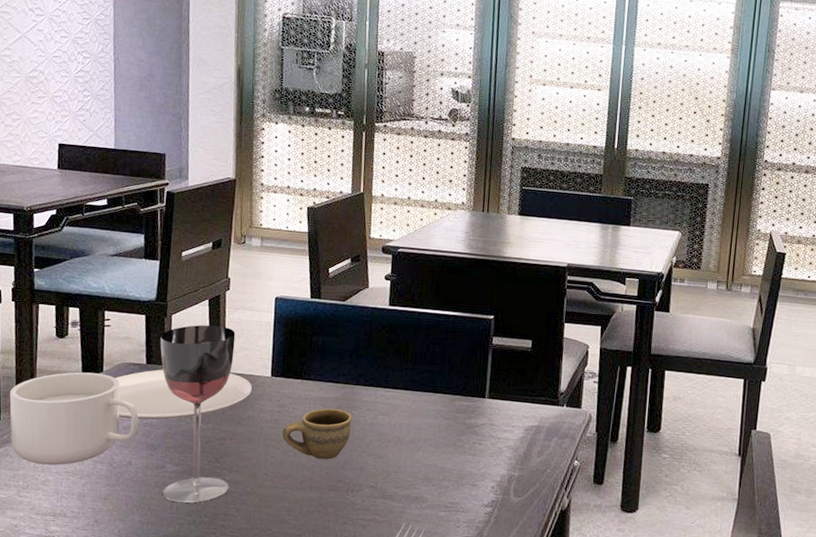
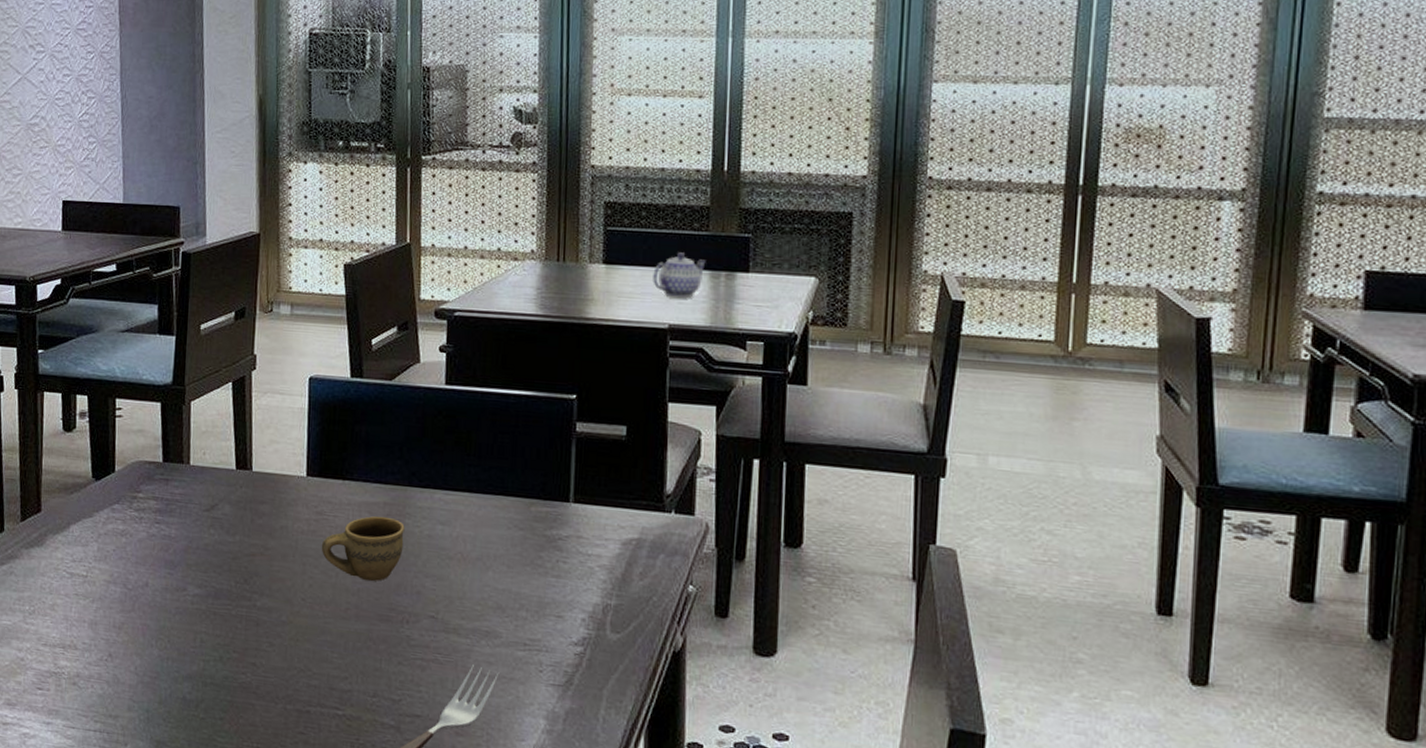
cup: present [9,372,139,466] -> none [13,472,156,586]
plate: present [115,369,253,420] -> none [128,468,286,531]
wineglass: present [160,325,236,503] -> none [178,413,264,635]
teapot: none [556,208,598,244] -> present [653,252,706,299]

